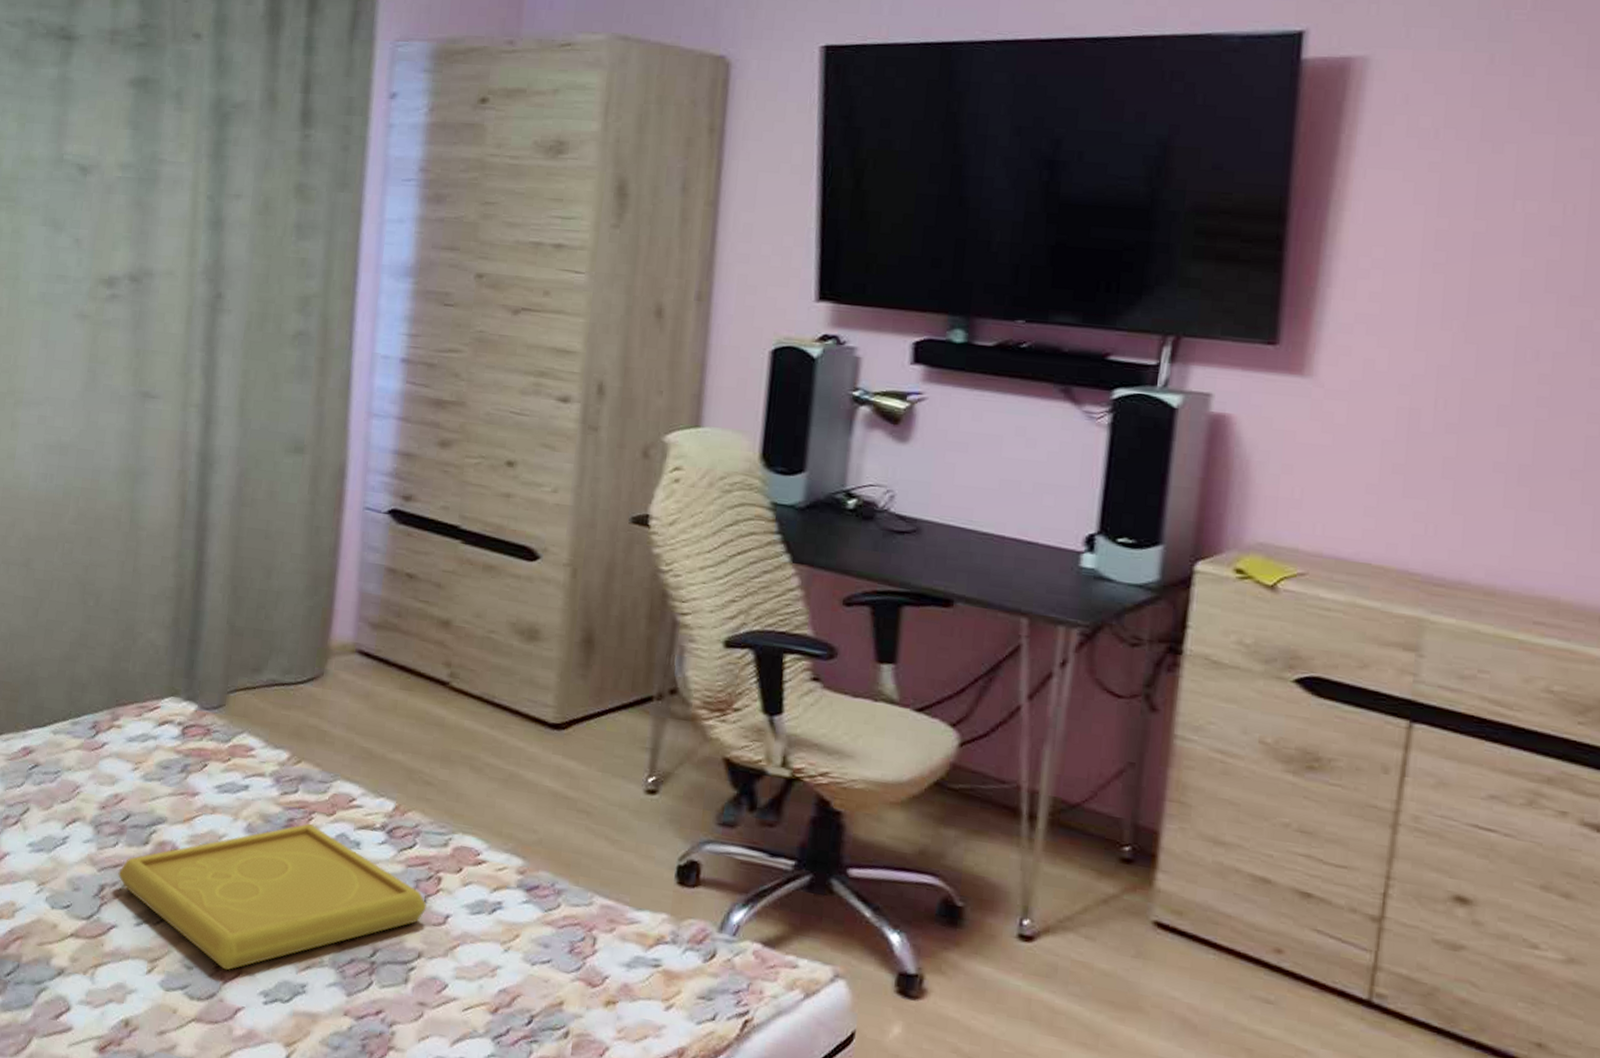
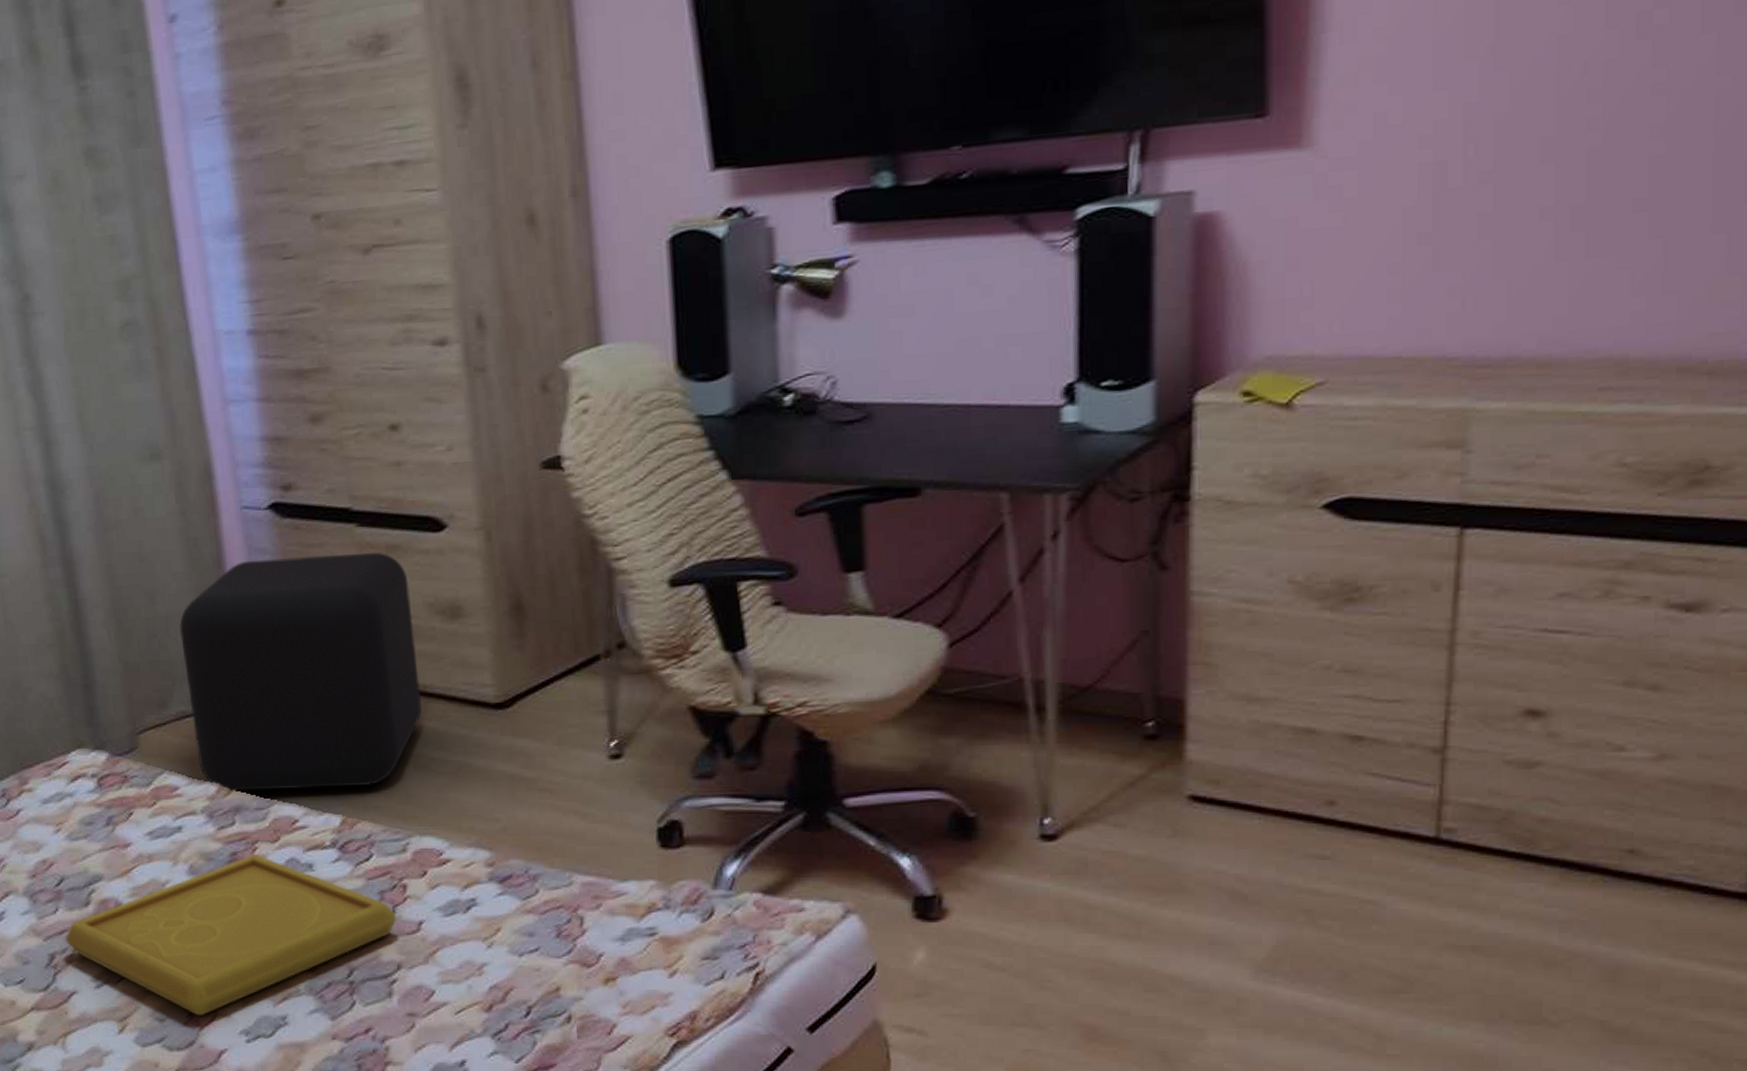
cube: none [277,555,497,779] -> present [179,552,422,791]

